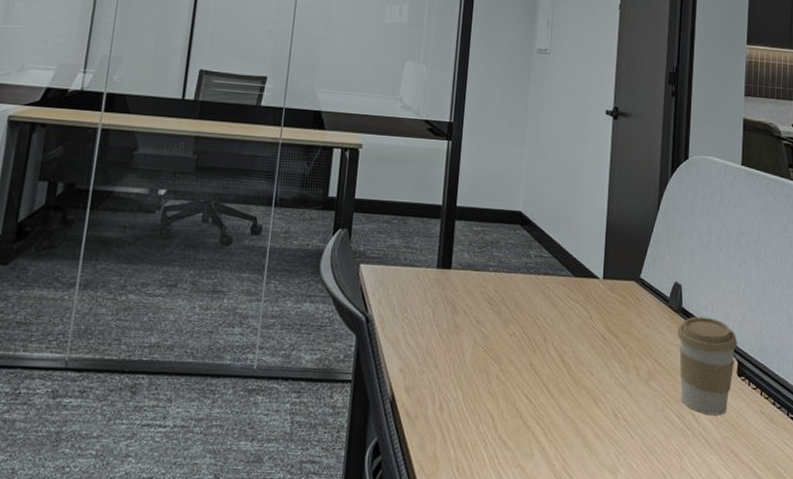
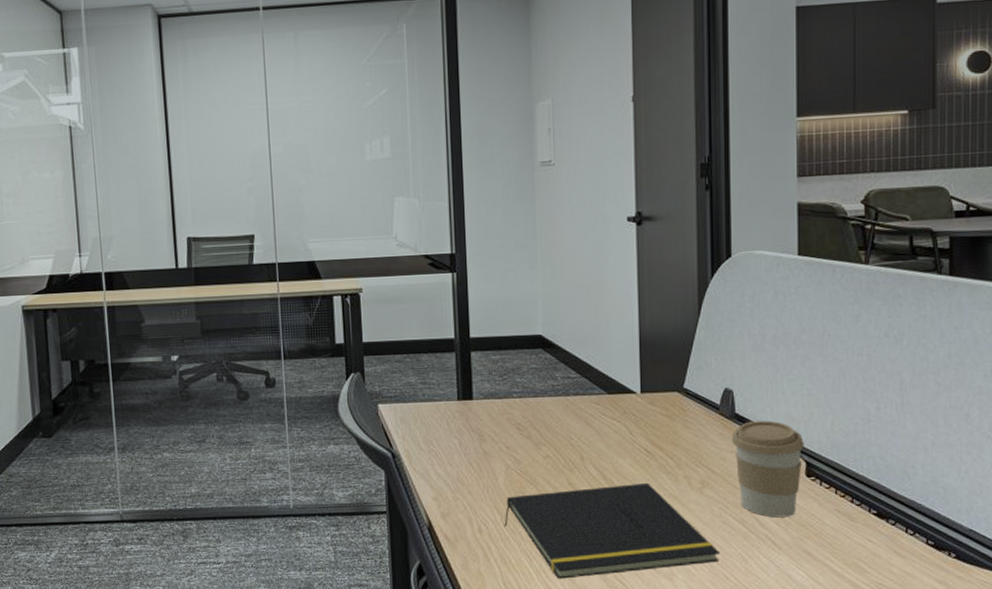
notepad: none [465,369,659,467] -> present [504,482,720,579]

